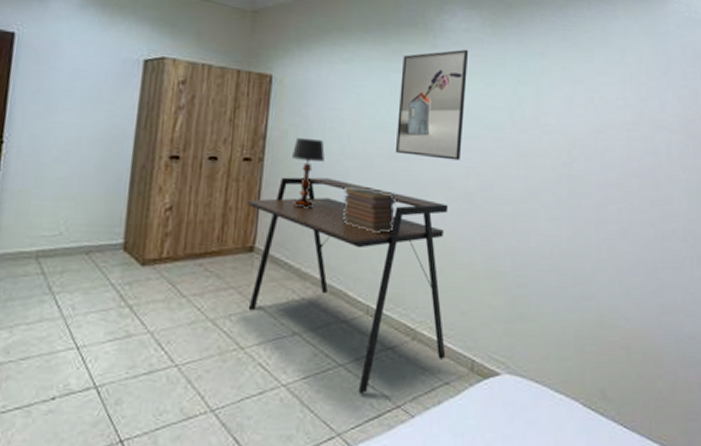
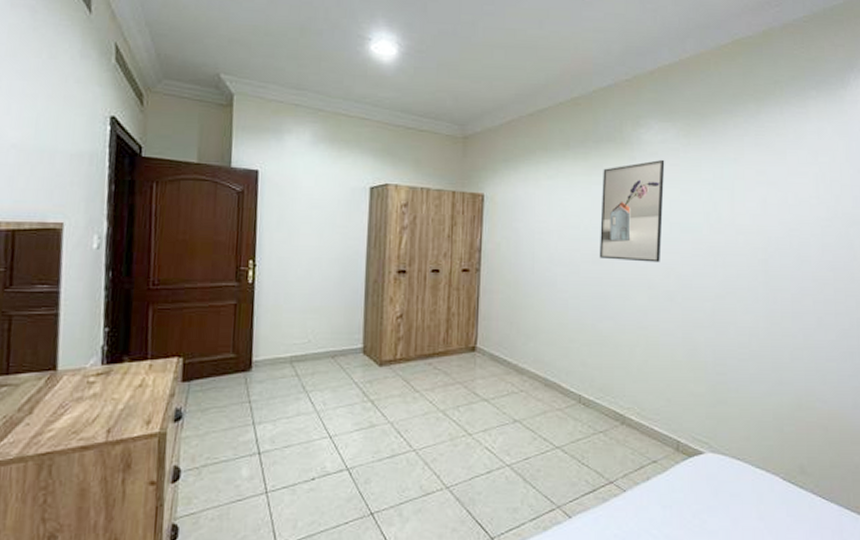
desk: present [246,177,449,393] -> none [467,283,653,471]
table lamp: present [292,138,325,209] -> none [506,250,535,312]
book stack: present [341,186,396,233] -> none [552,290,601,331]

